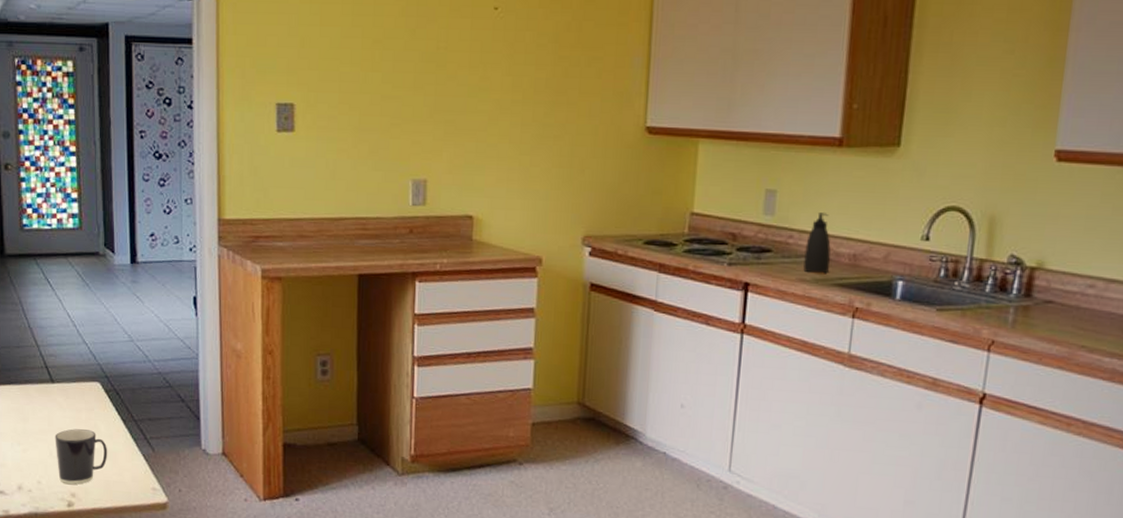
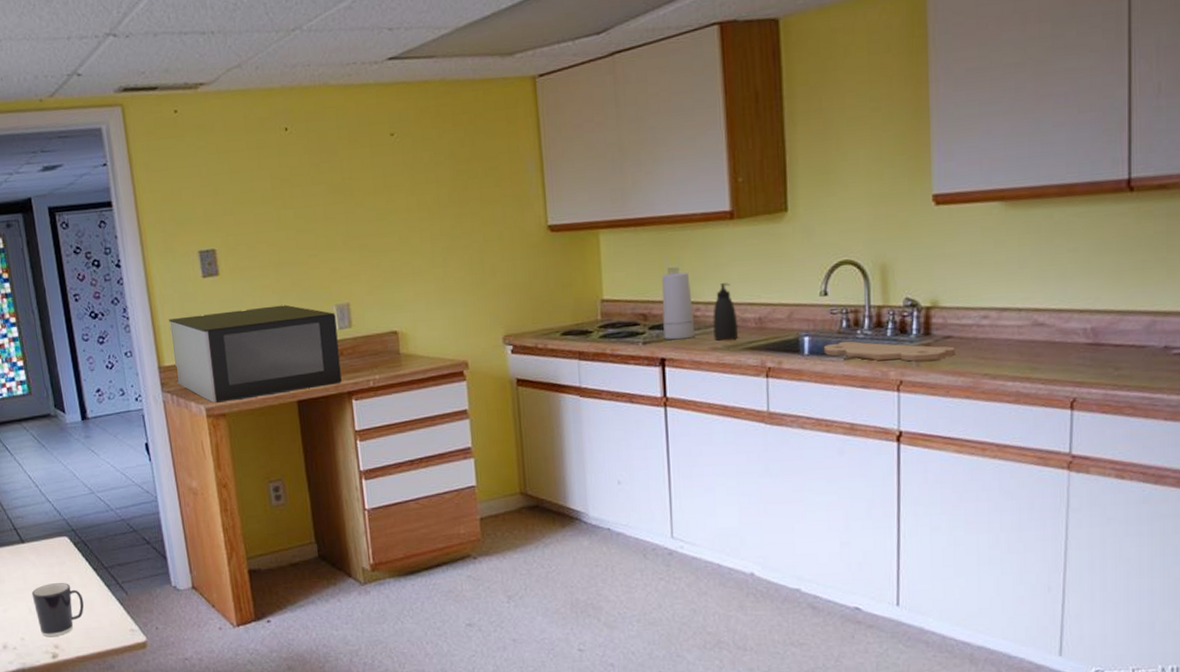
microwave: none [234,170,410,266] -> present [168,305,342,404]
canister: none [751,194,788,266] -> present [662,272,694,340]
cutting board: none [916,291,1055,324] -> present [823,341,956,362]

